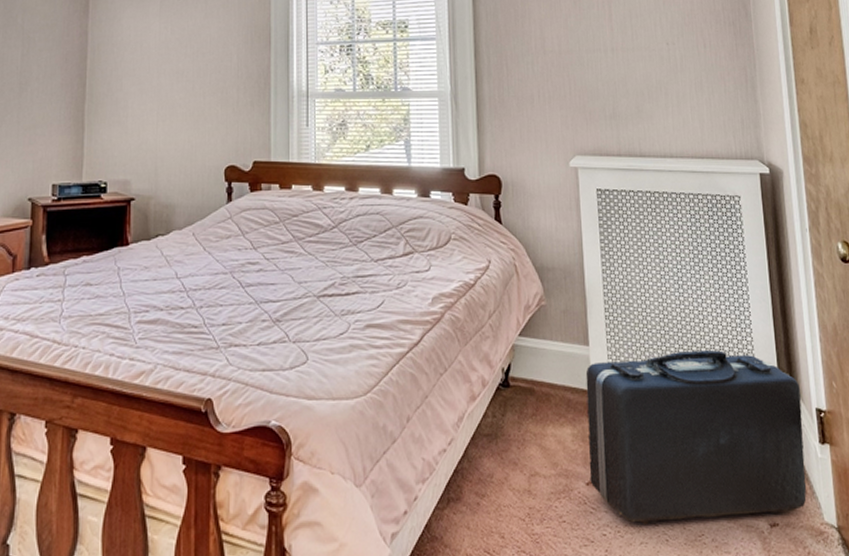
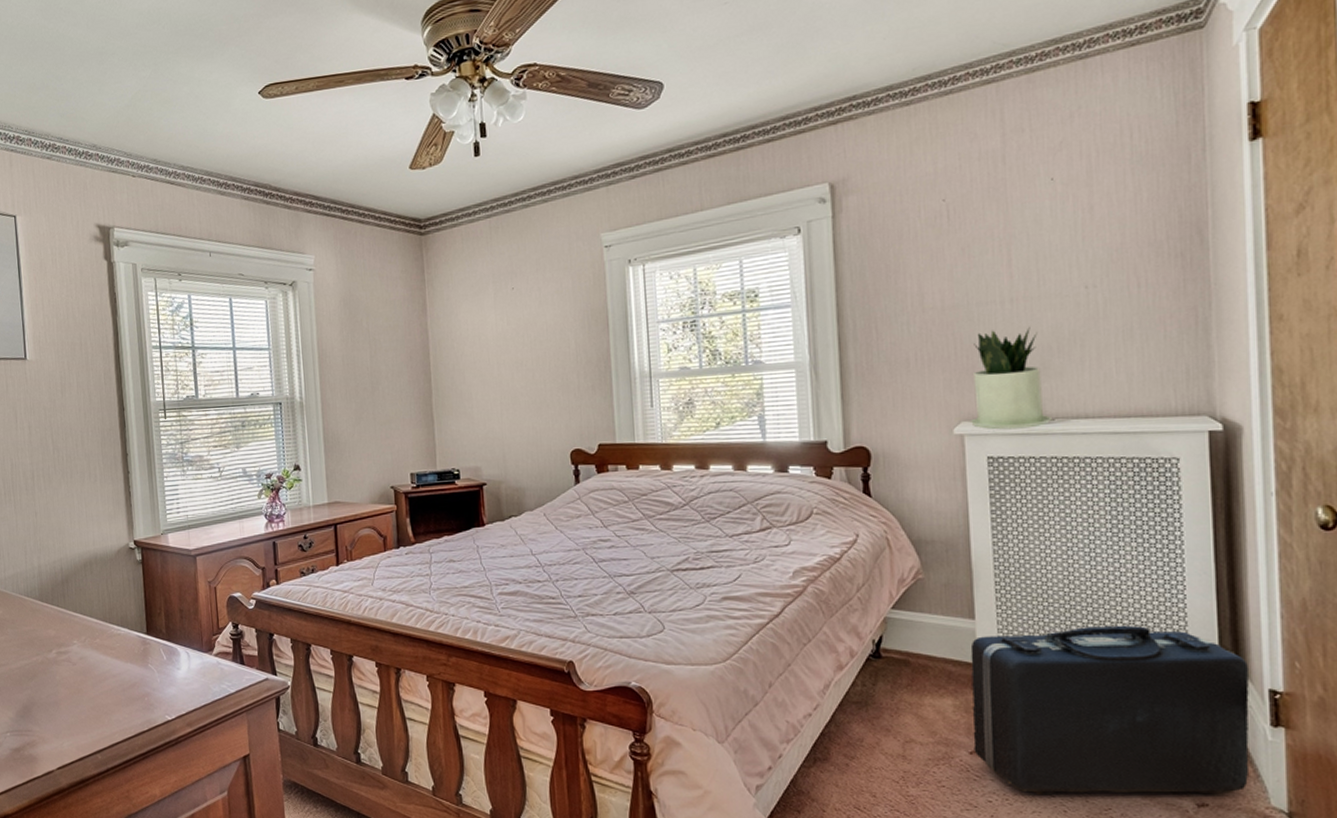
planter: none [582,74,645,165] -> present [969,327,1052,430]

